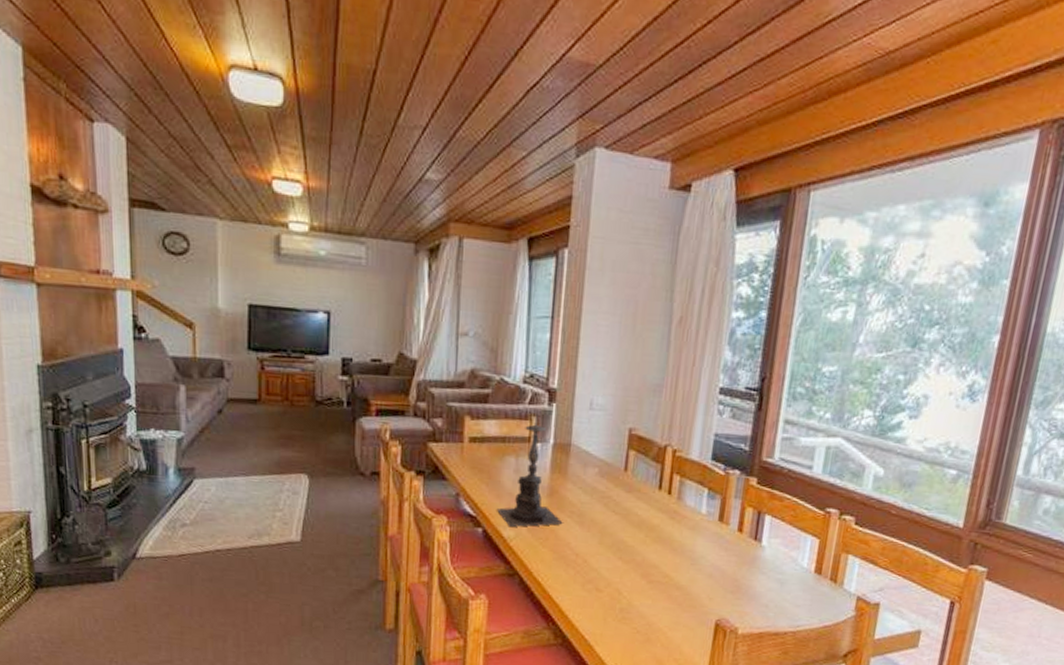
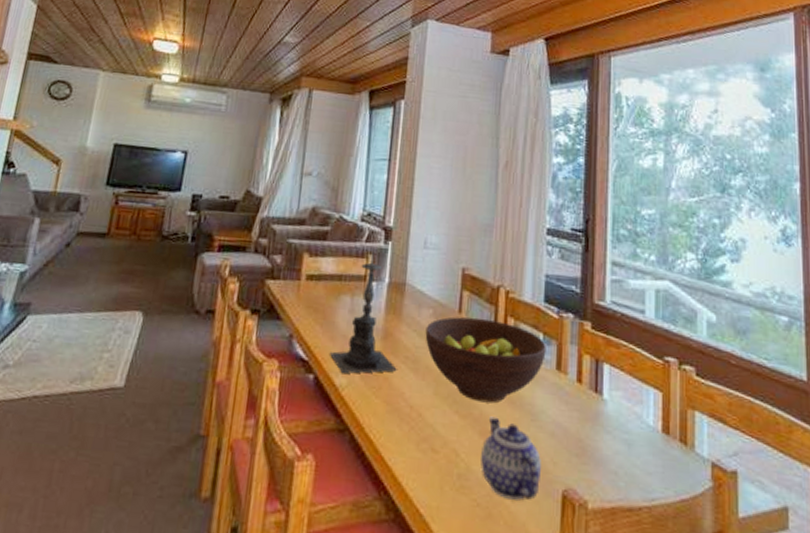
fruit bowl: none [590,475,710,551] -> present [425,316,546,404]
teapot: none [641,561,698,628] -> present [480,416,541,500]

